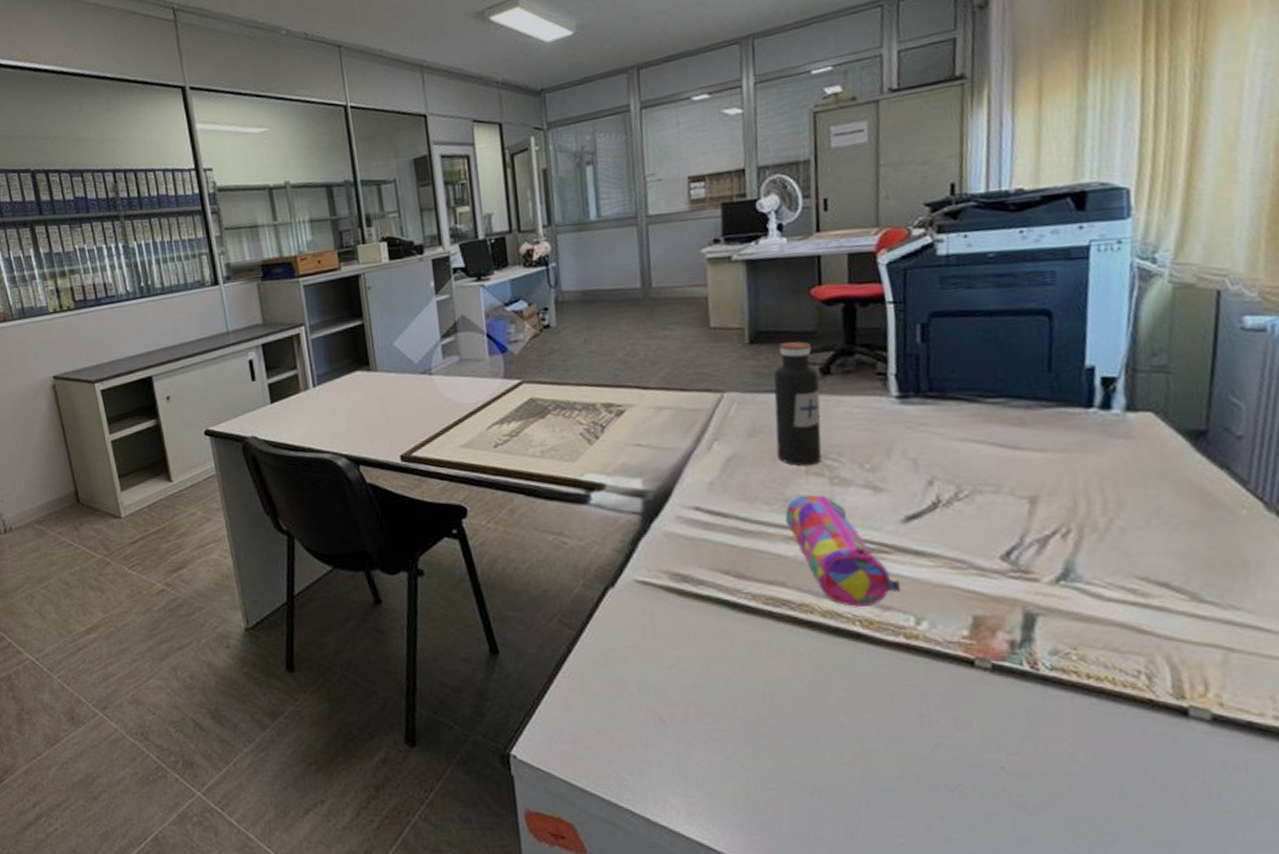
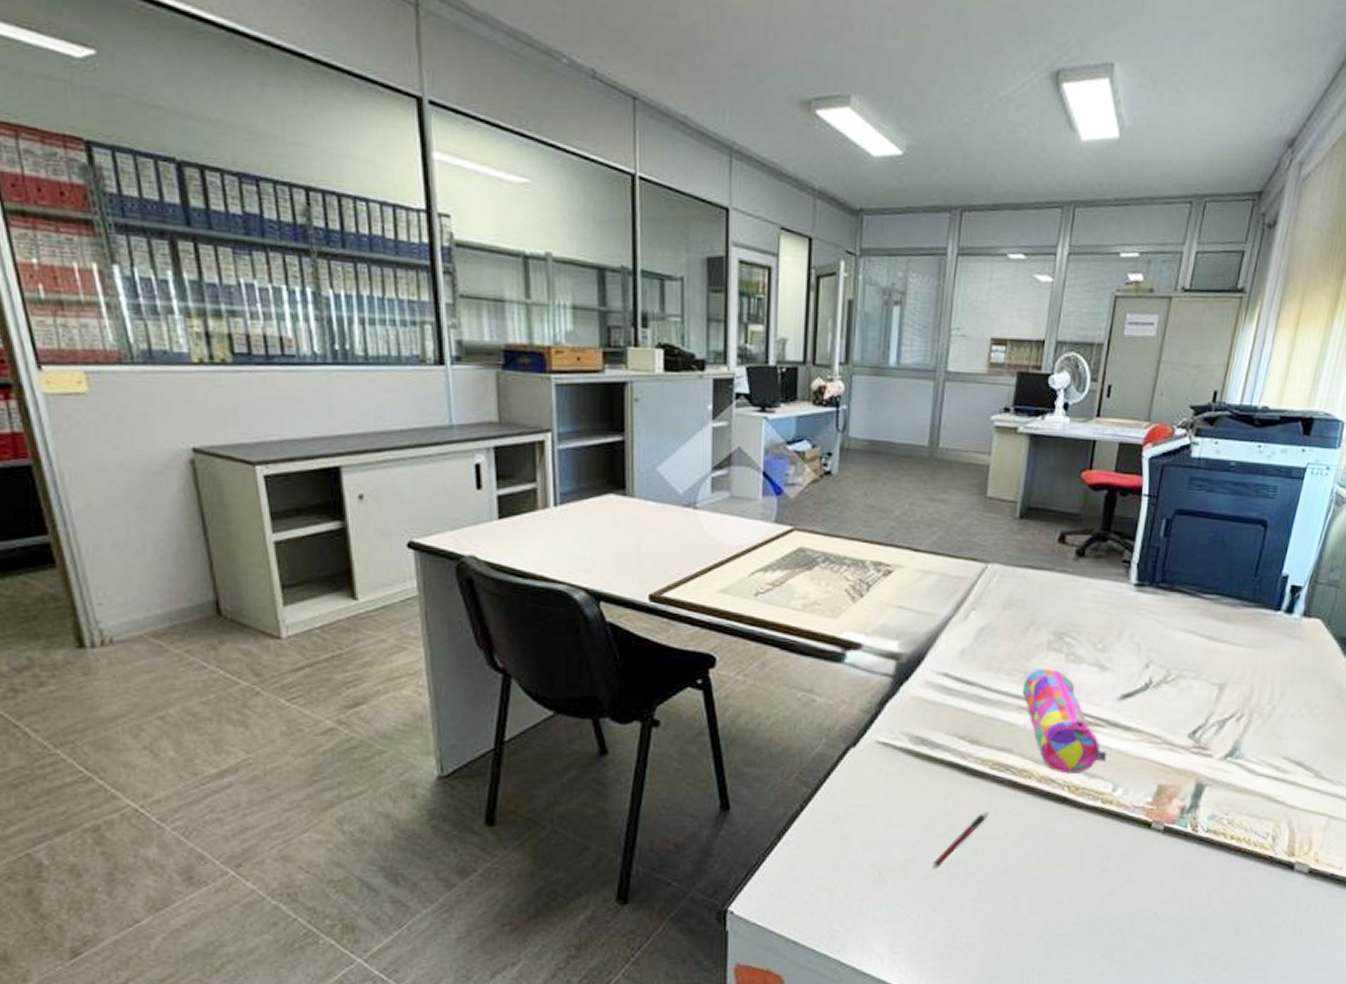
pen: none [716,650,770,713] -> present [932,811,988,869]
water bottle: present [773,341,822,467] -> none [1026,522,1075,642]

